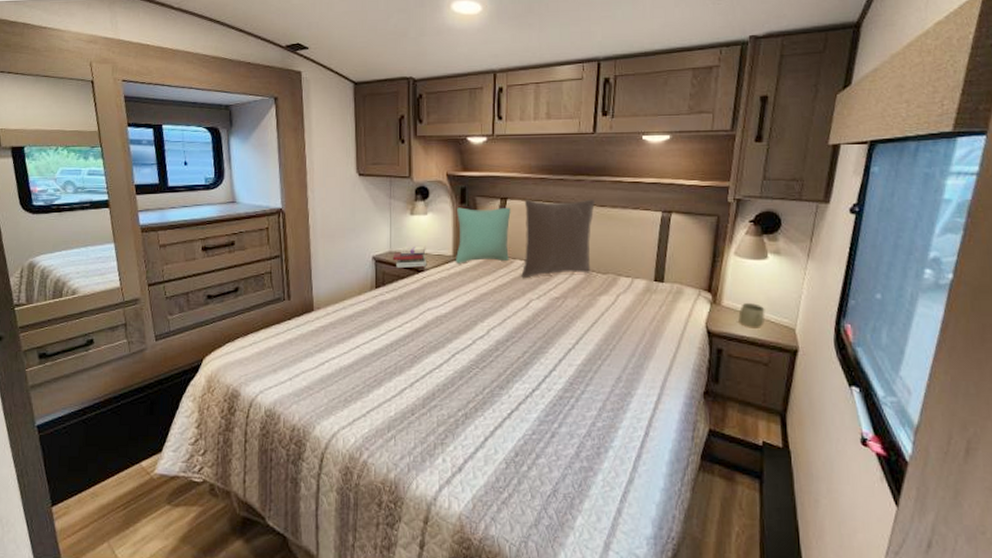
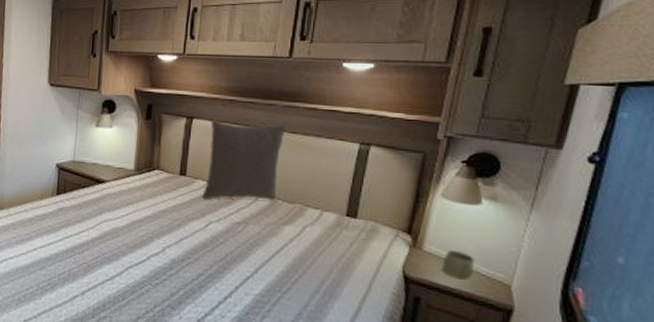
books: present [392,245,427,268] -> none [75,157,109,179]
pillow: present [455,207,511,264] -> none [136,123,196,180]

